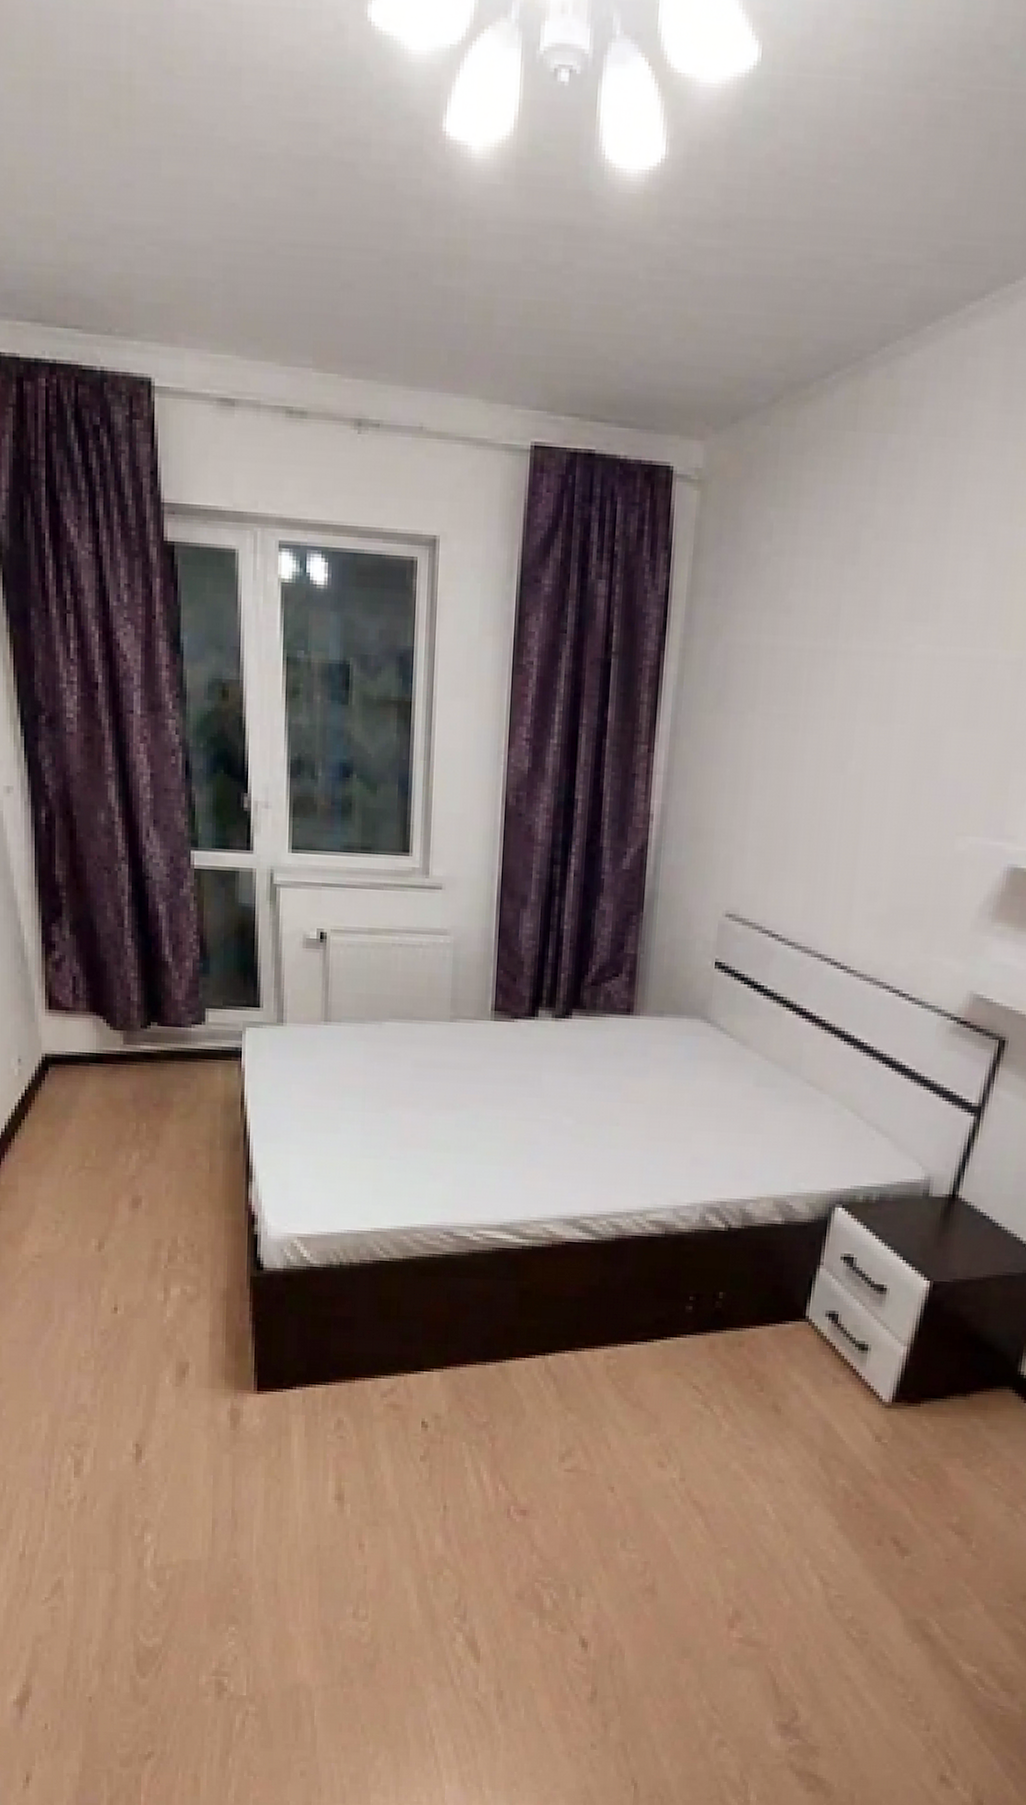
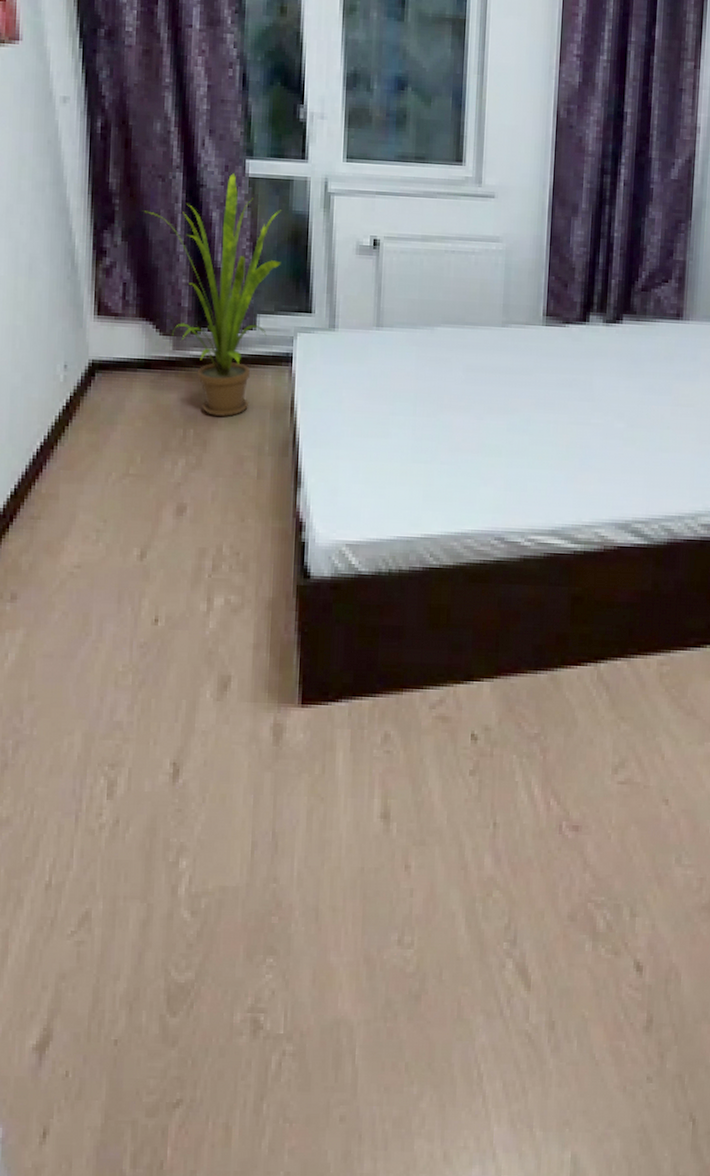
house plant: none [90,864,229,1111] -> present [143,172,282,416]

